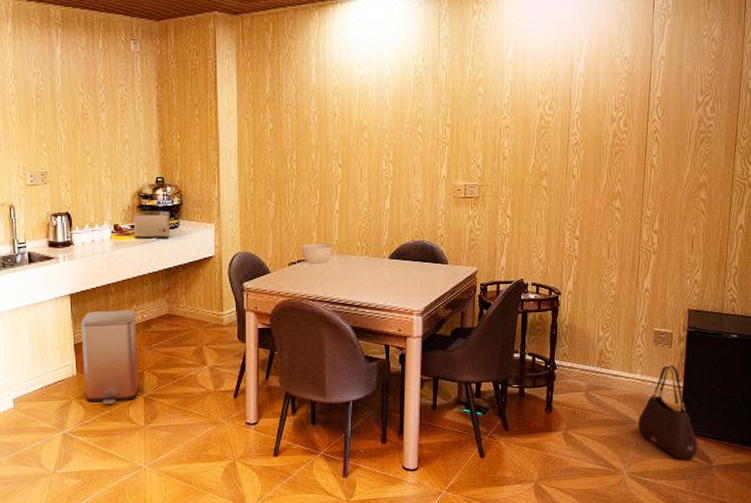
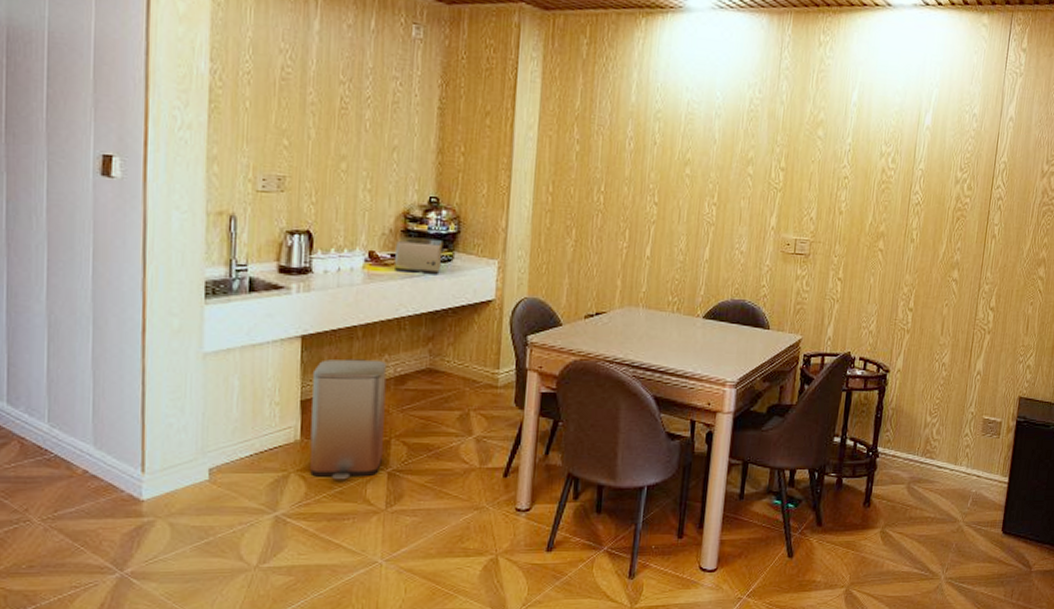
bowl: present [301,242,333,264] -> none [601,292,640,319]
handbag: present [637,365,698,461] -> none [959,458,1019,565]

